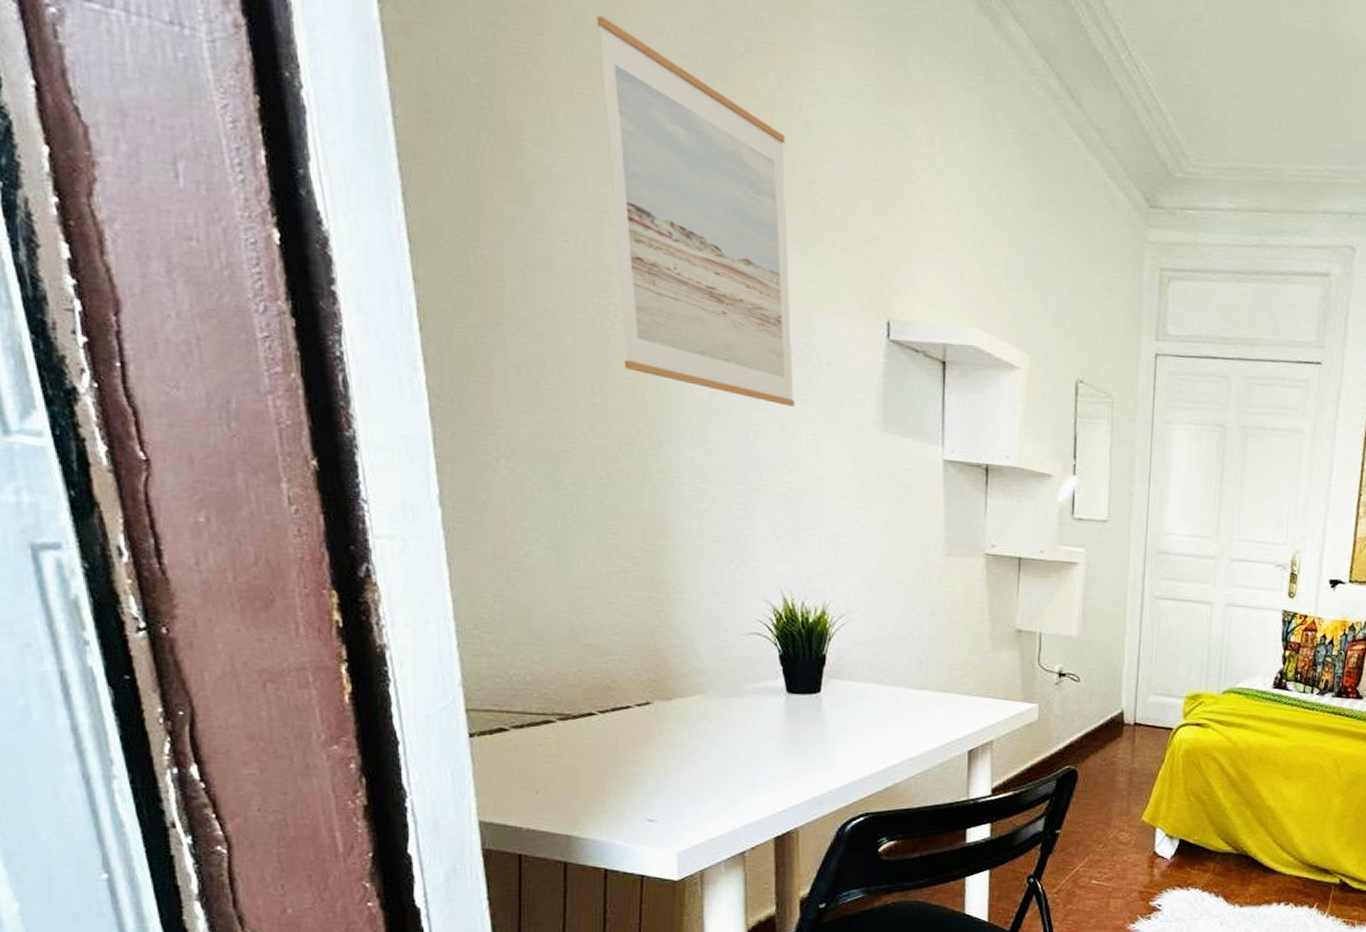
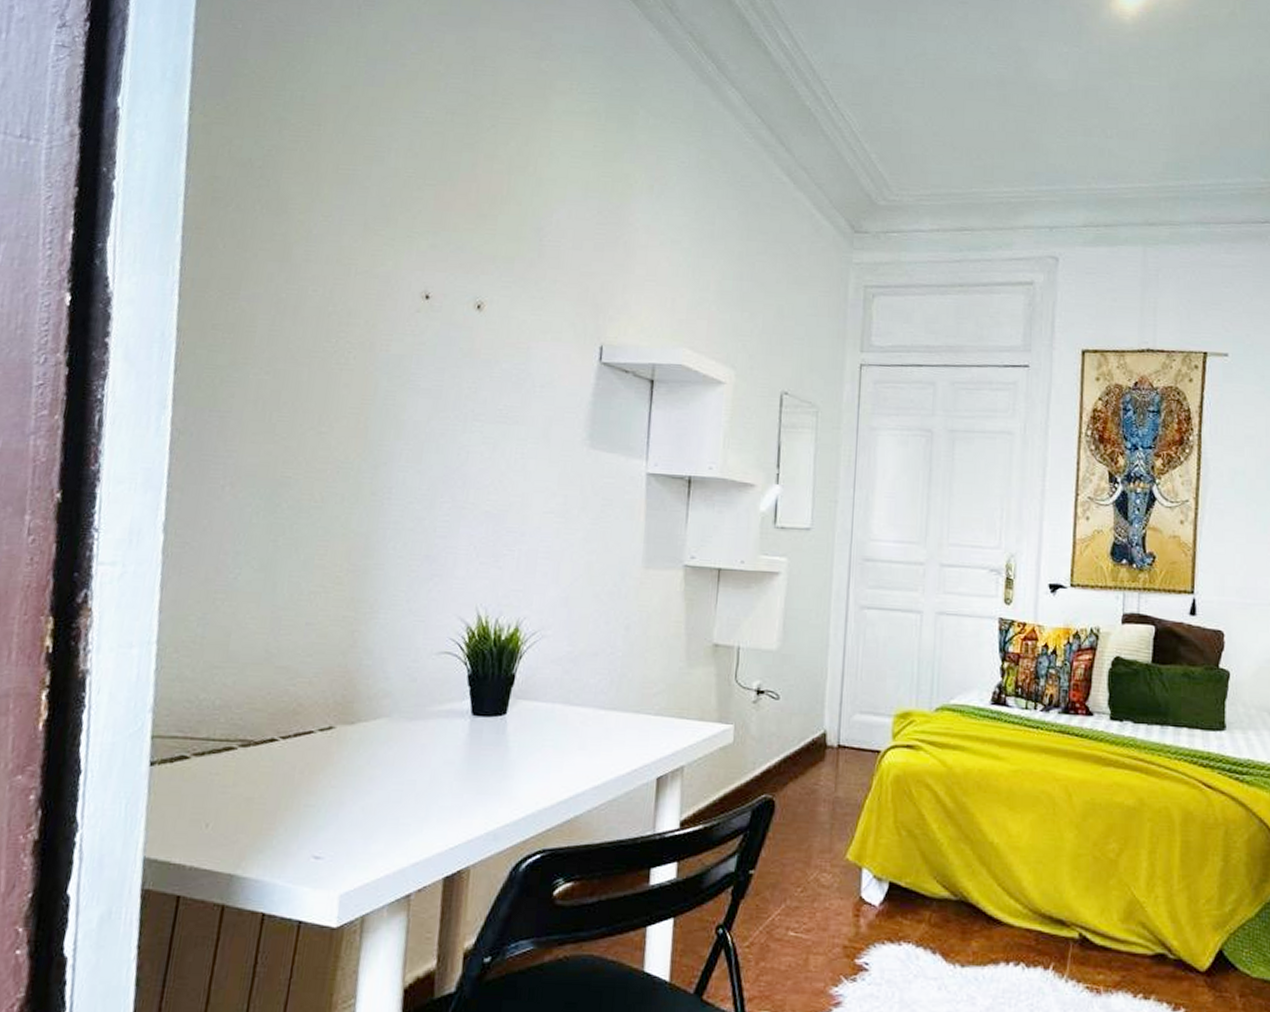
wall art: present [596,15,795,407] -> none [351,107,520,428]

